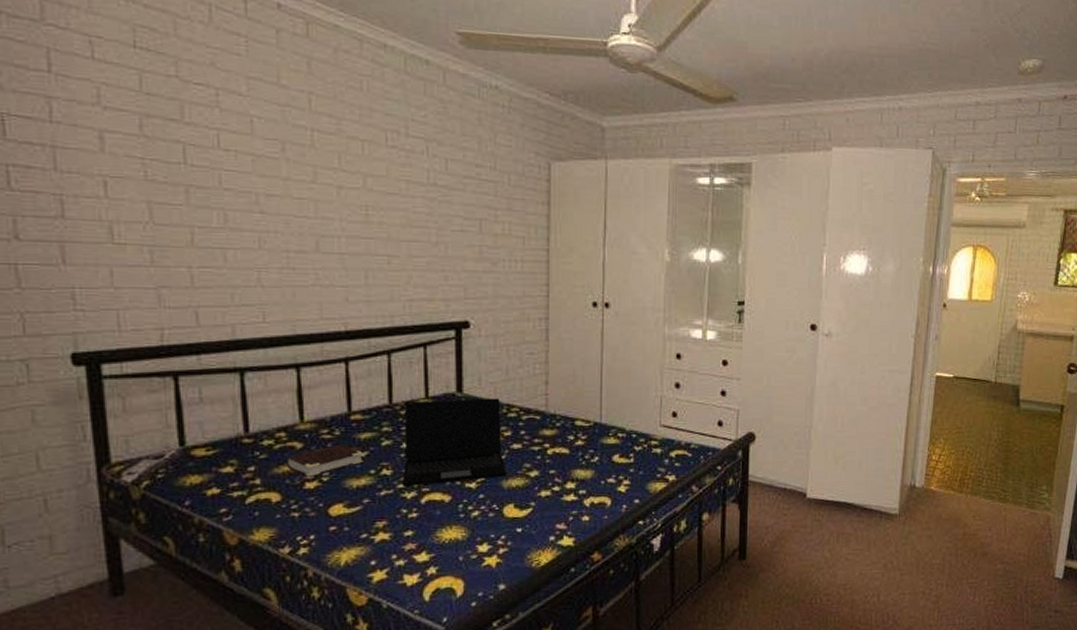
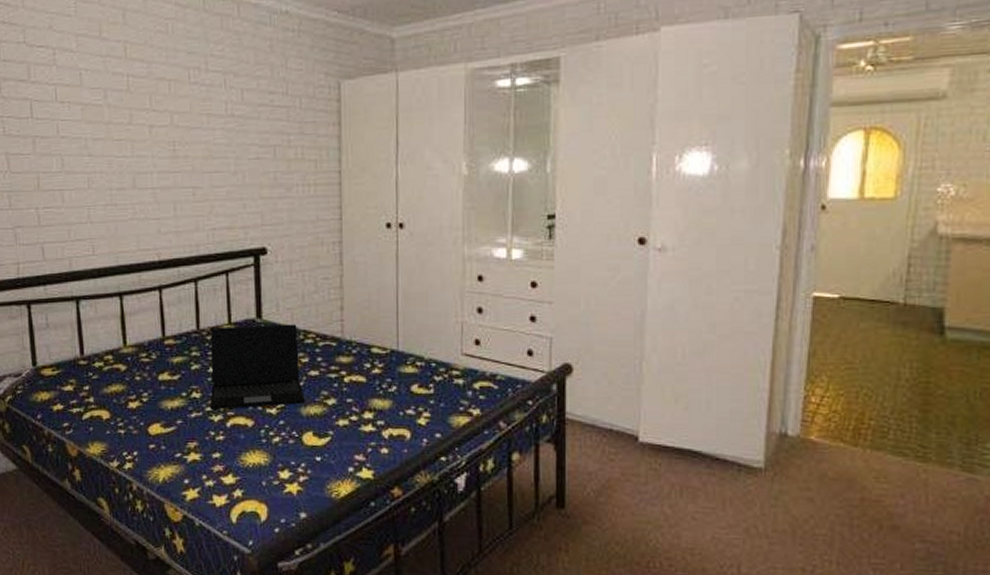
book: present [285,445,363,477] -> none [112,368,176,397]

